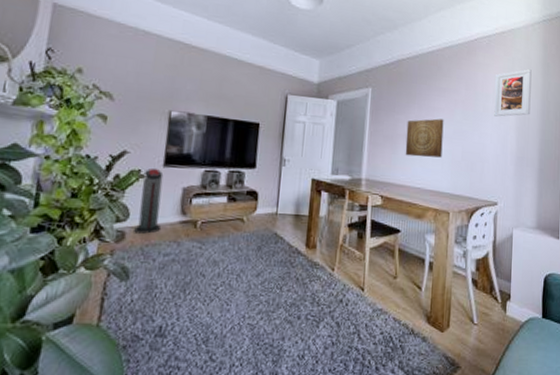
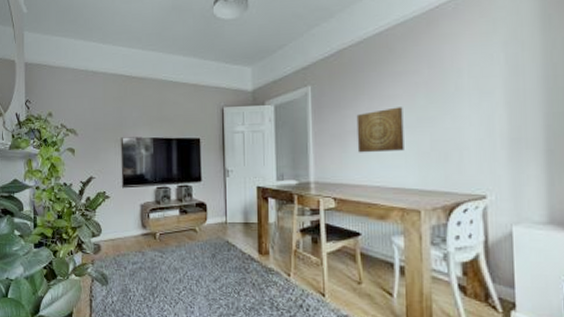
air purifier: present [134,167,164,234] -> none [107,189,128,246]
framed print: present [494,69,532,117] -> none [470,27,526,94]

